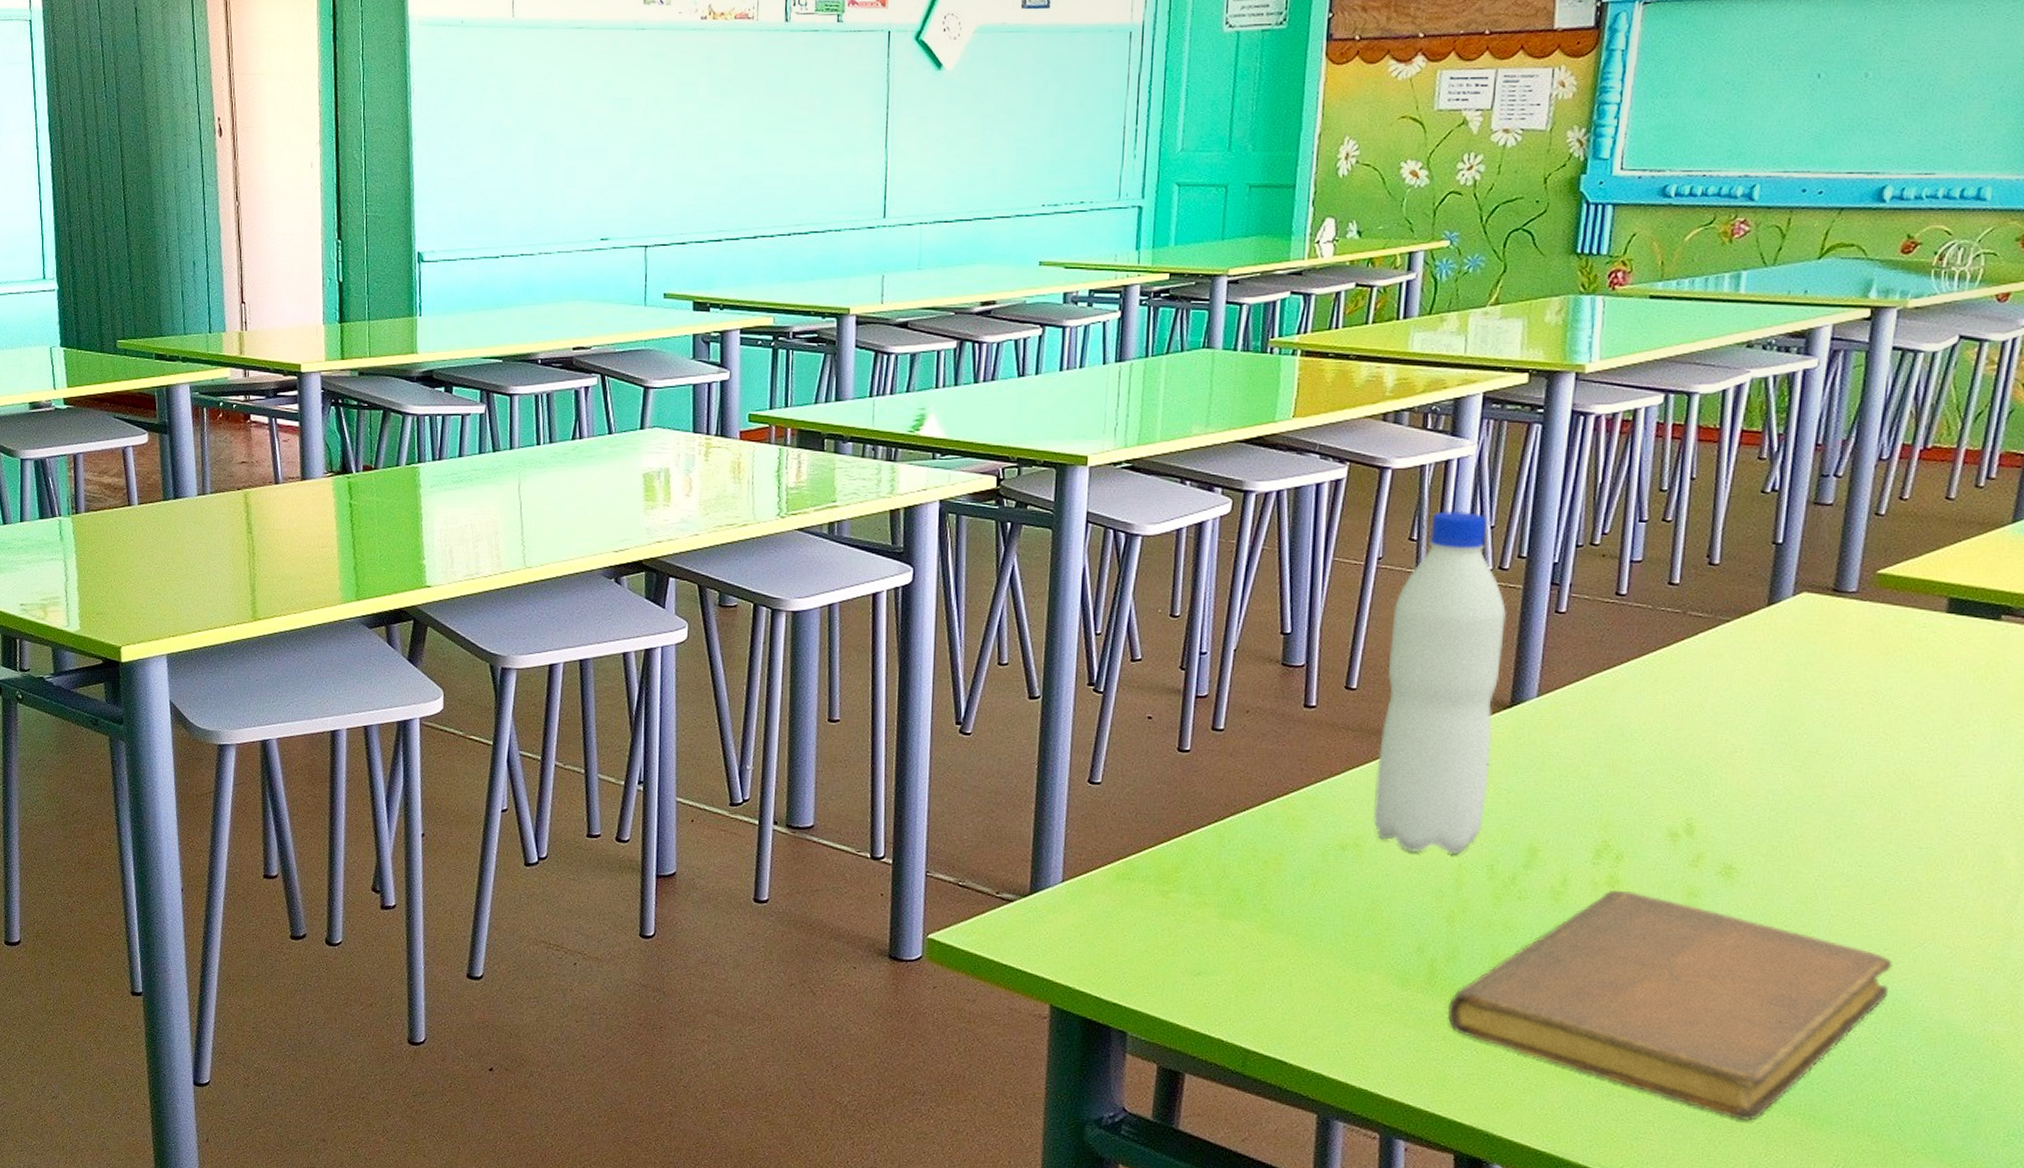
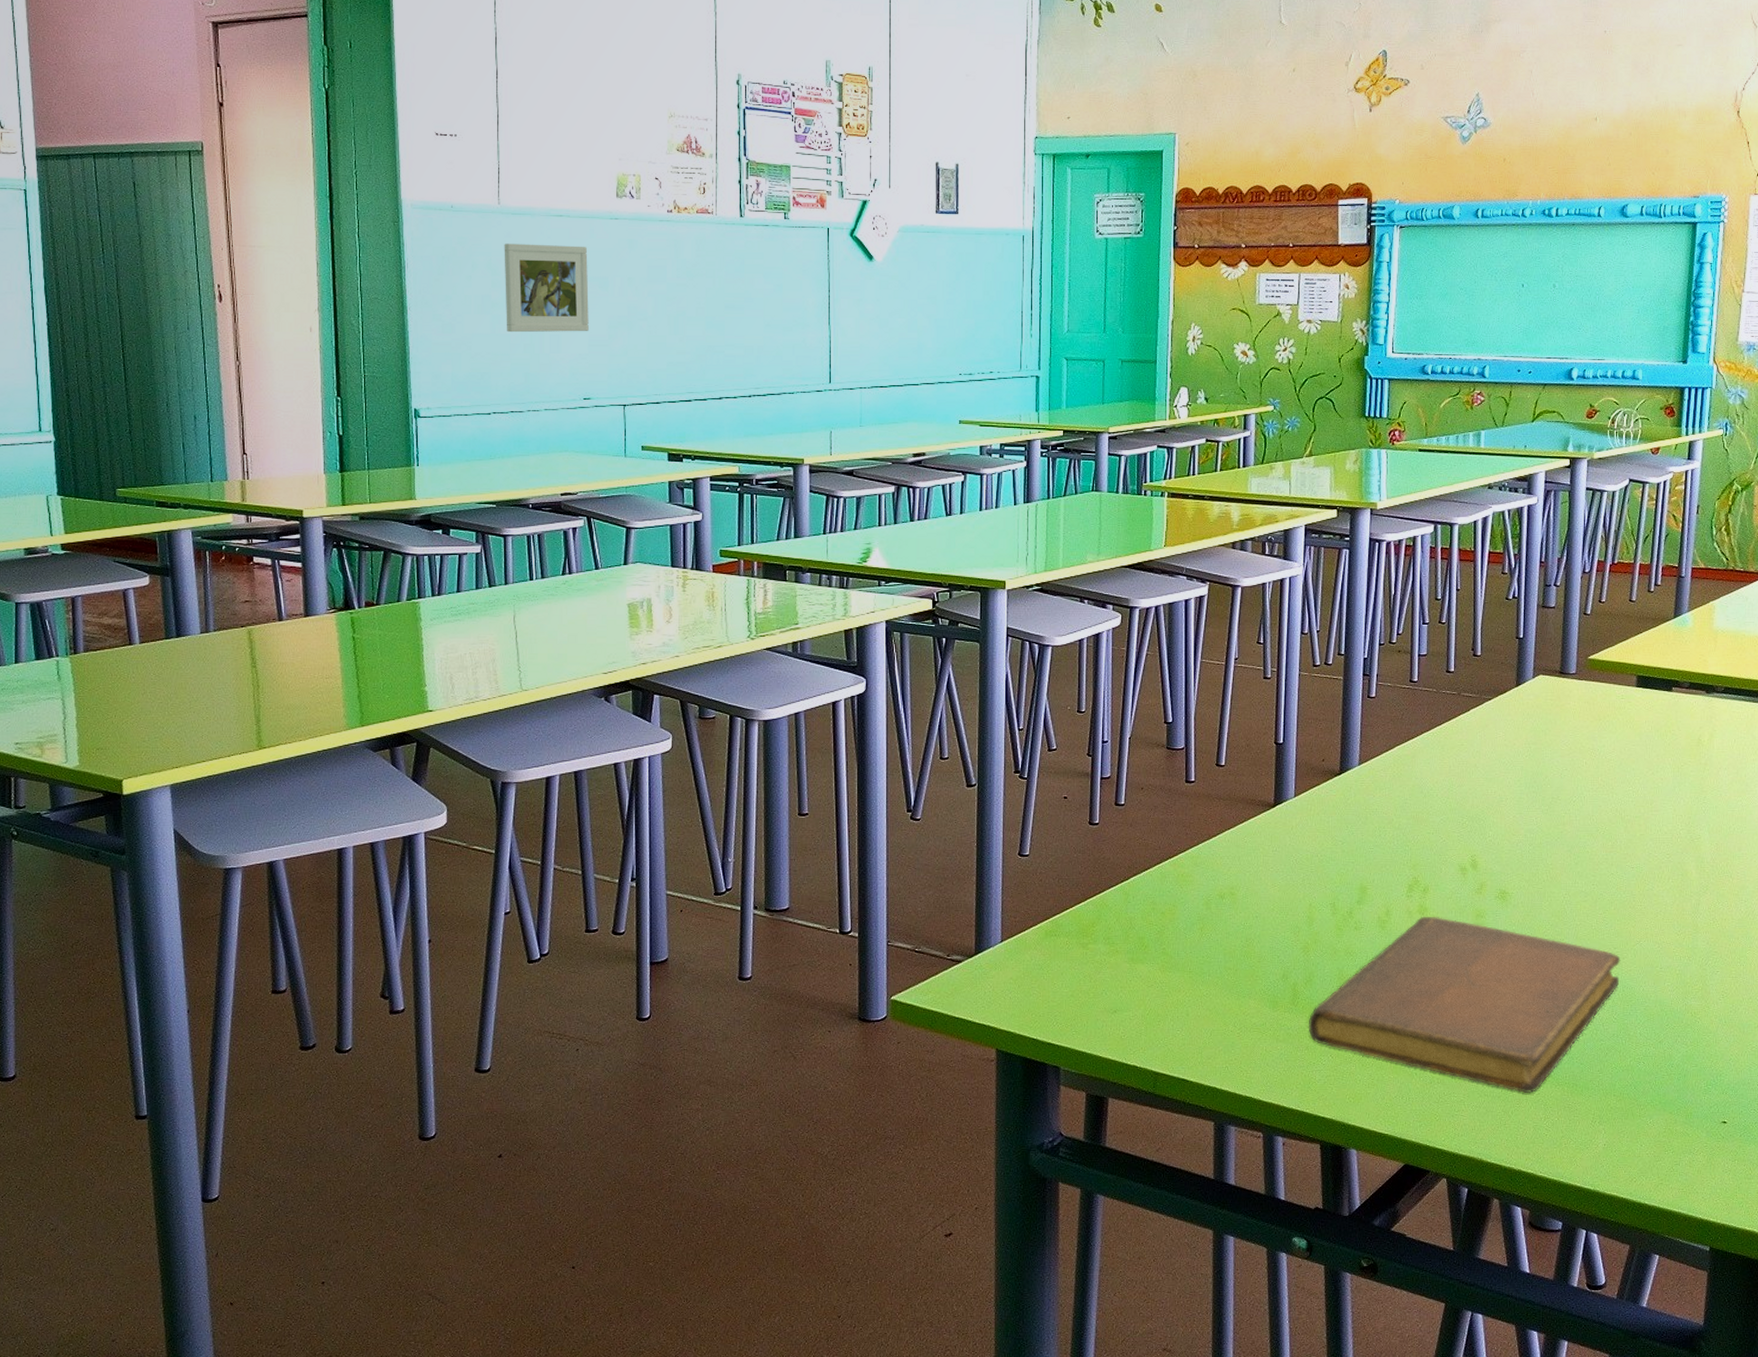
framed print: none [517,61,610,165] -> present [504,243,589,333]
water bottle: present [1372,510,1506,855] -> none [1242,618,1332,898]

